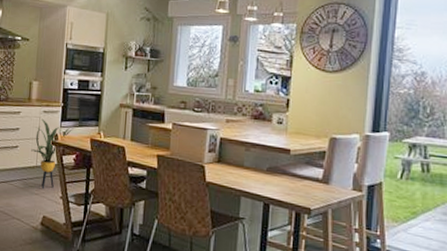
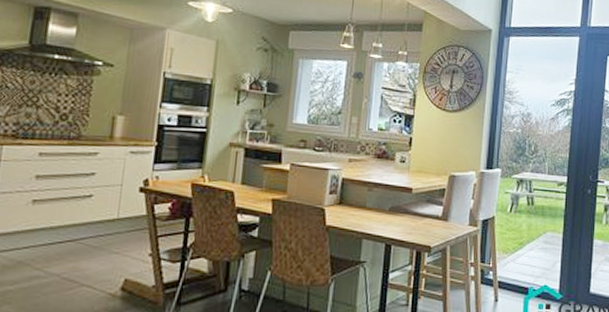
house plant: present [31,118,75,188] -> none [111,160,171,245]

